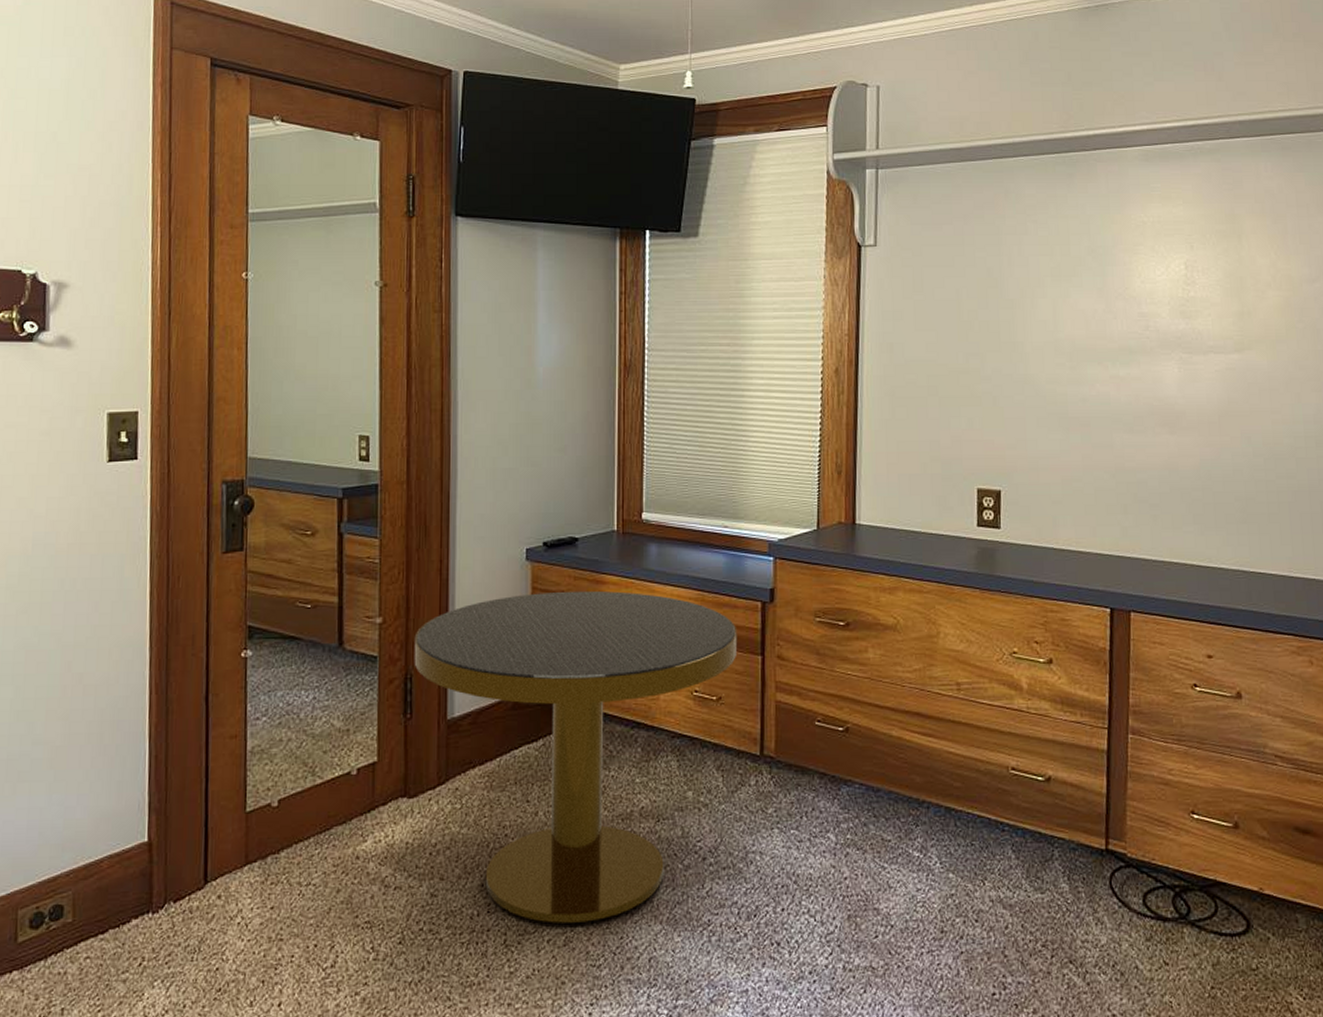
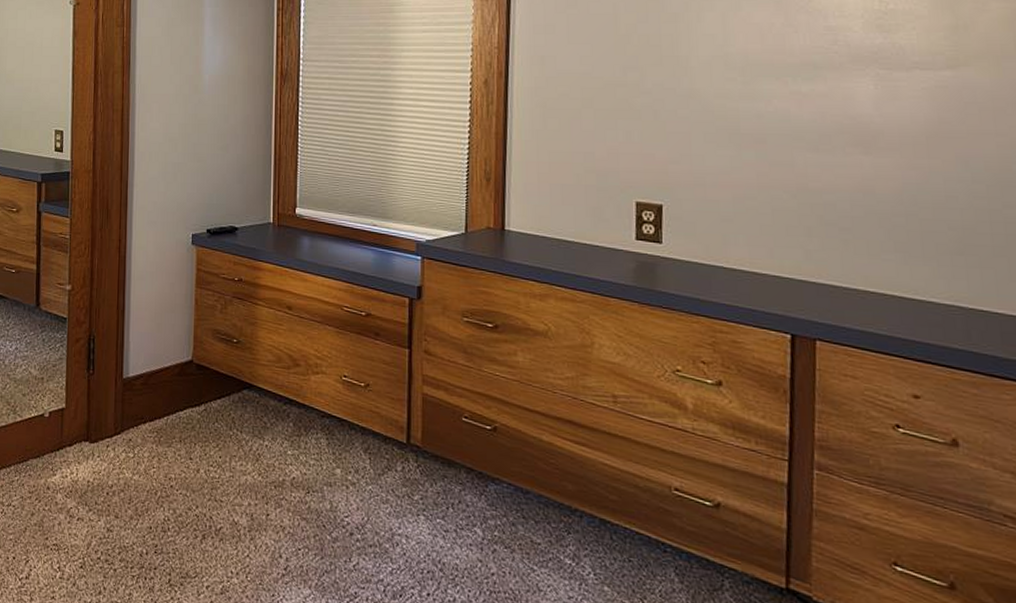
side table: present [414,590,738,923] -> none [96,274,385,576]

